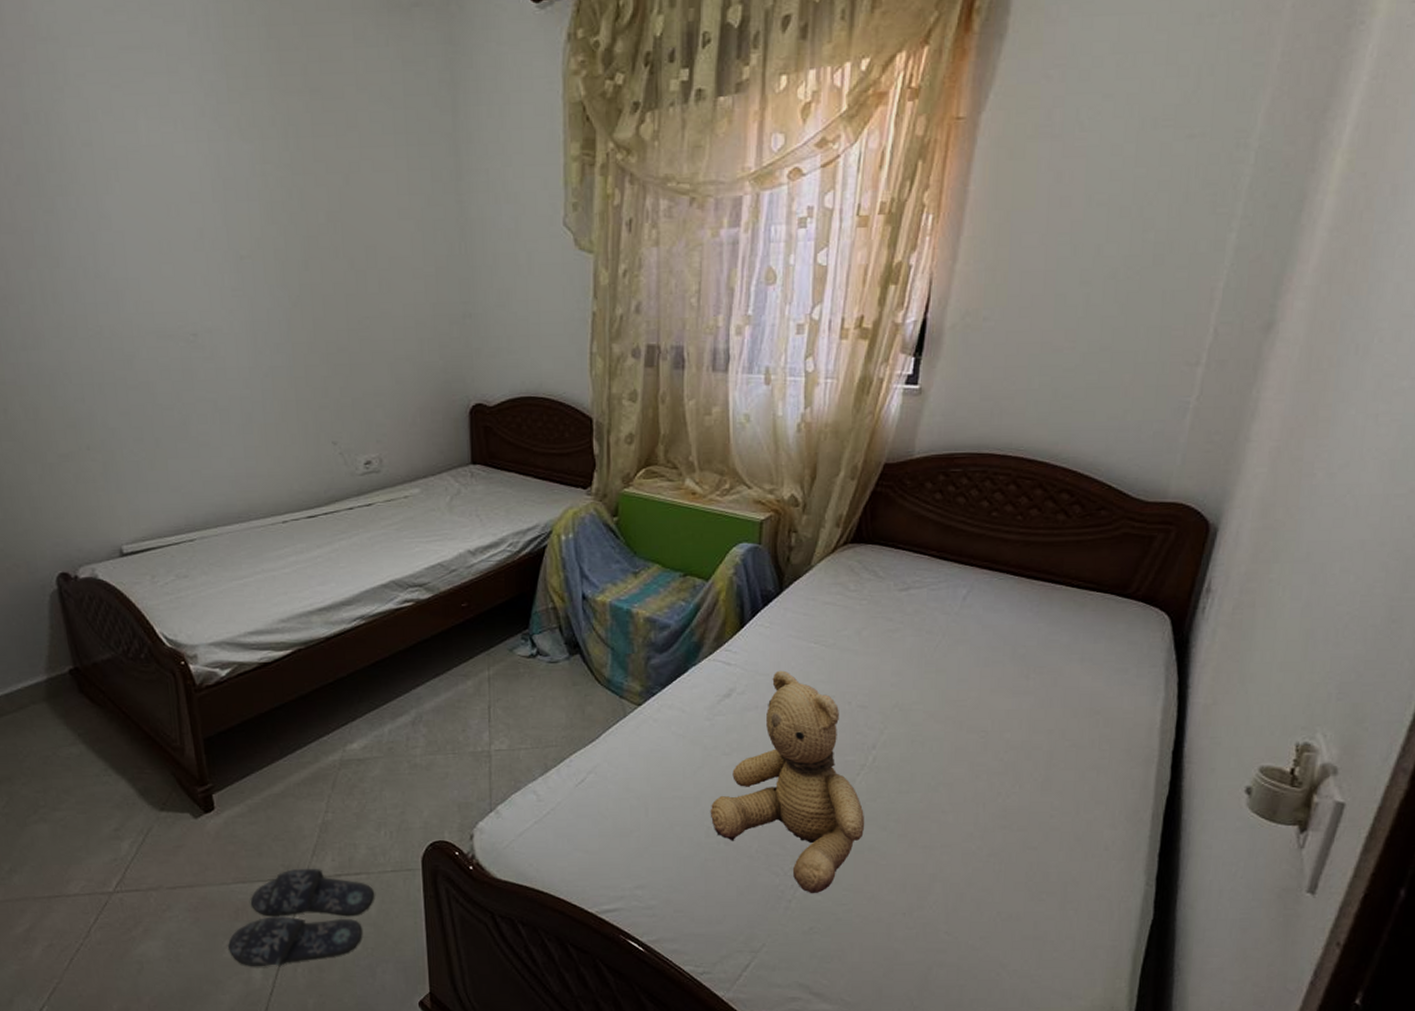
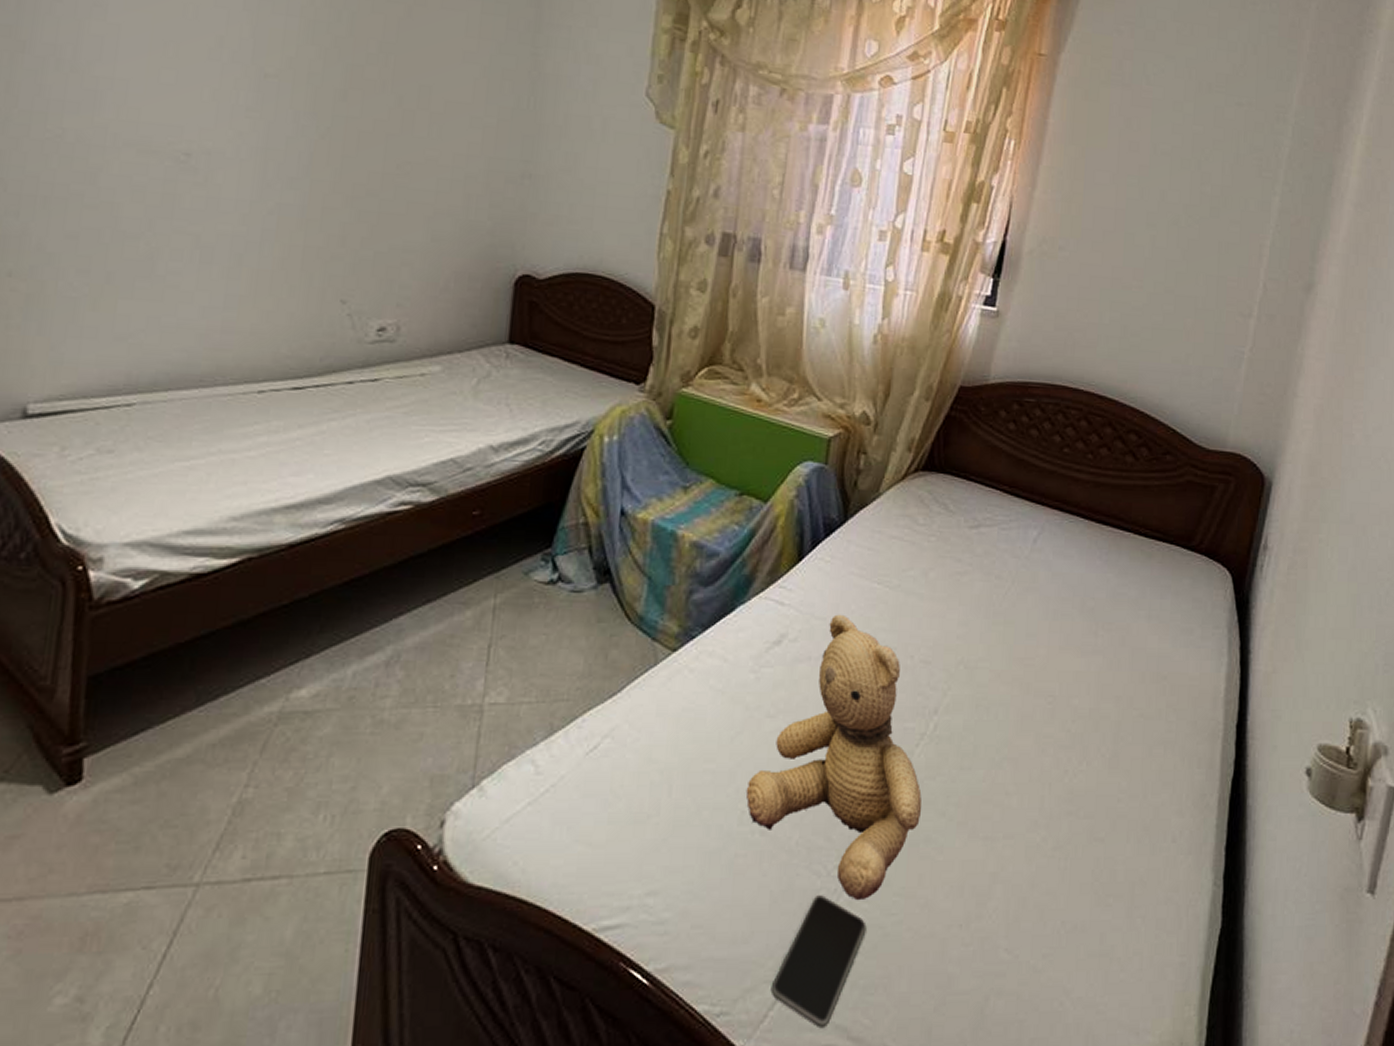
slippers: present [227,868,374,966] -> none [56,869,295,1025]
mobile phone: none [743,890,821,986] -> present [770,895,867,1029]

